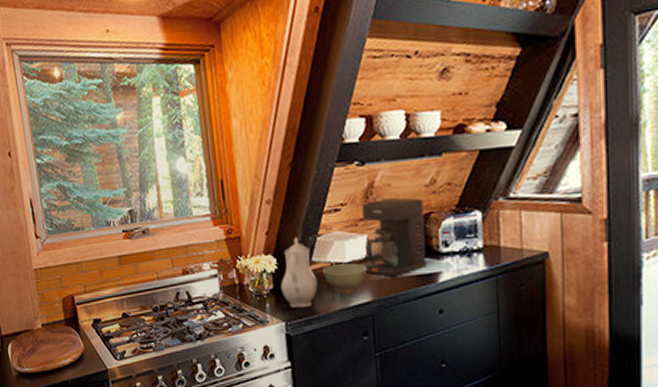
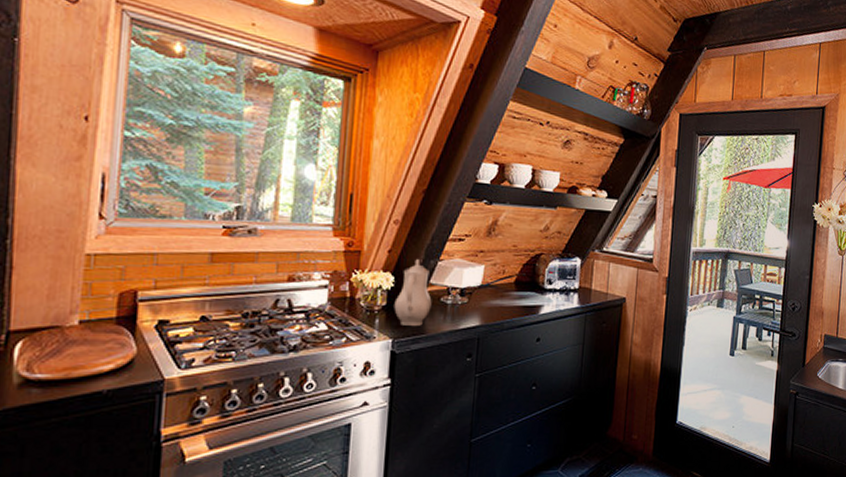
bowl: present [321,263,368,294] -> none [437,289,481,317]
coffee maker: present [361,197,427,277] -> none [475,236,537,305]

